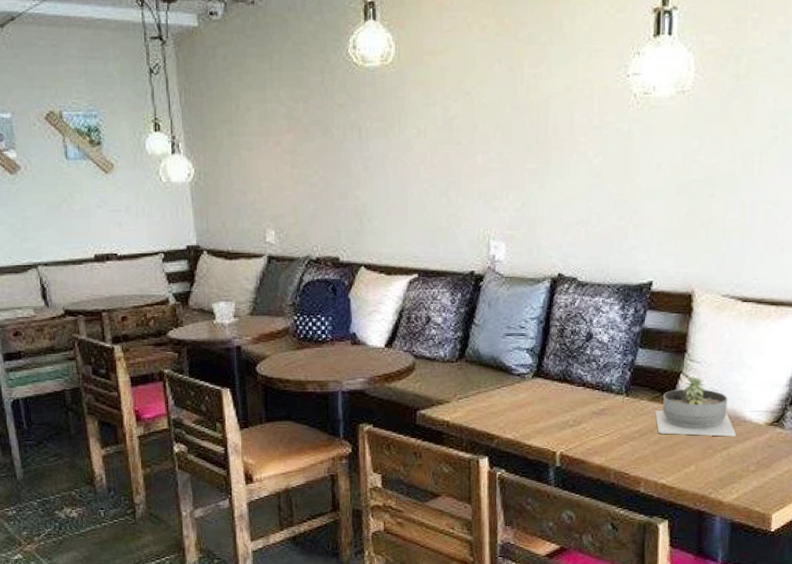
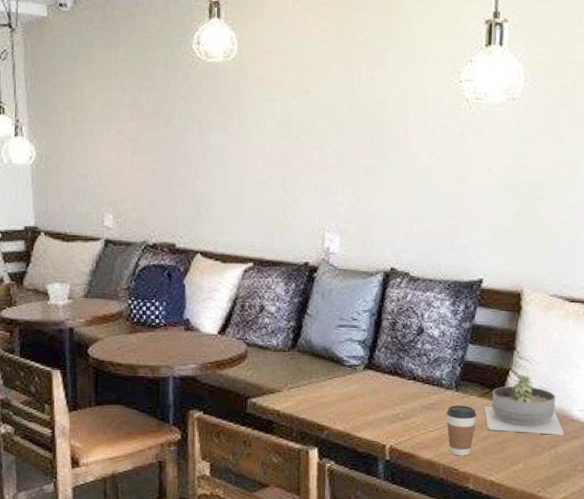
coffee cup: none [616,410,648,461] -> present [446,405,477,456]

